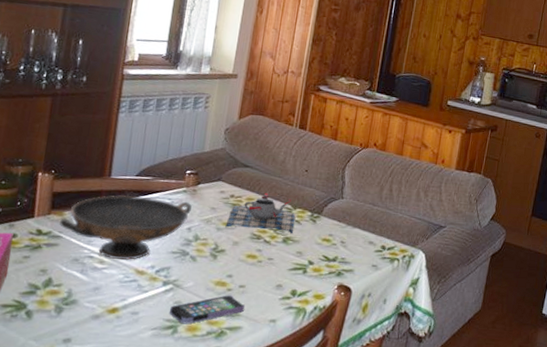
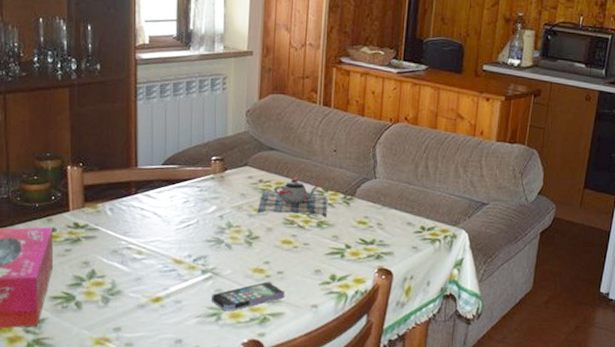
decorative bowl: present [60,195,192,261] -> none [95,184,221,251]

